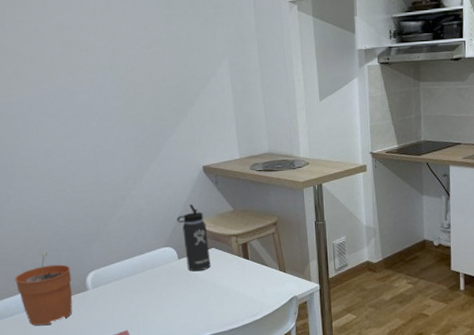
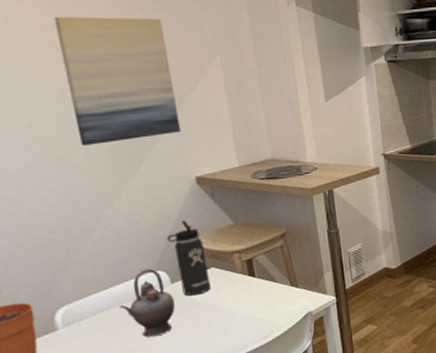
wall art: none [96,22,192,134] -> present [54,16,181,146]
teapot: none [136,244,180,304] -> present [119,268,175,337]

